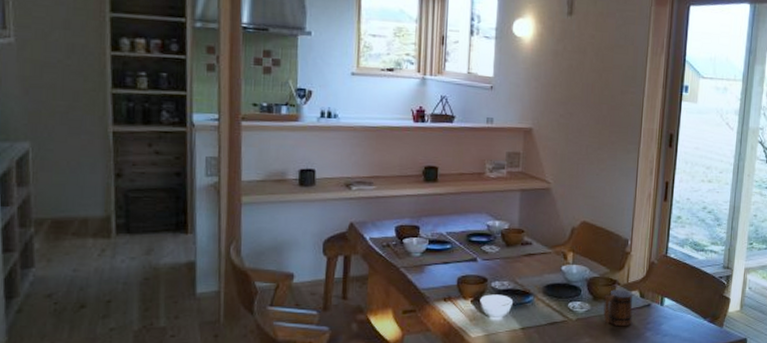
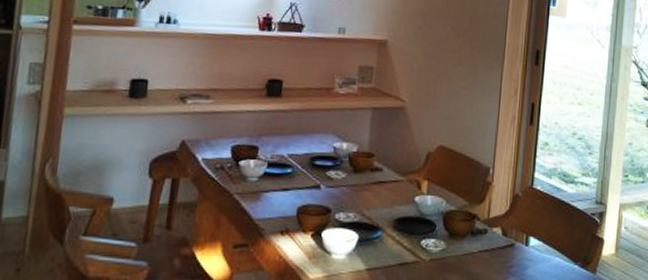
mug: present [603,289,633,327] -> none [460,225,494,270]

